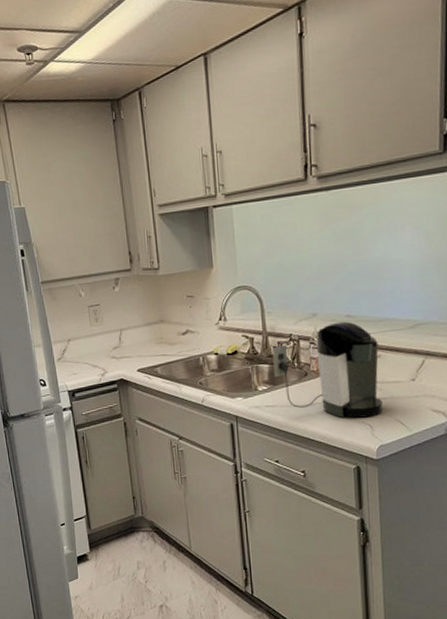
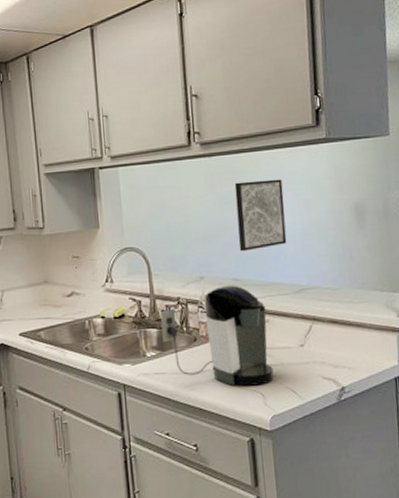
wall art: none [352,211,404,288] -> present [234,179,287,252]

